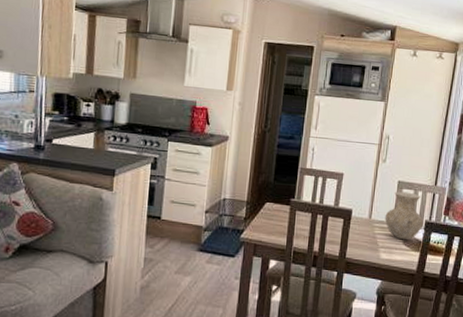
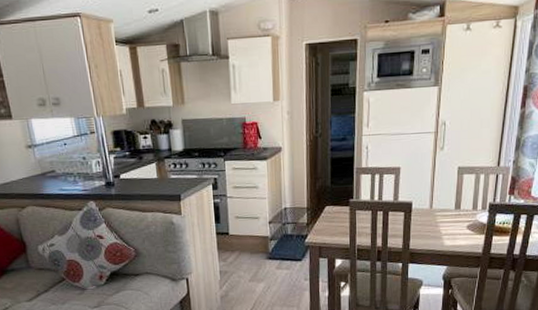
vase: present [385,191,424,240] -> none [446,176,487,225]

